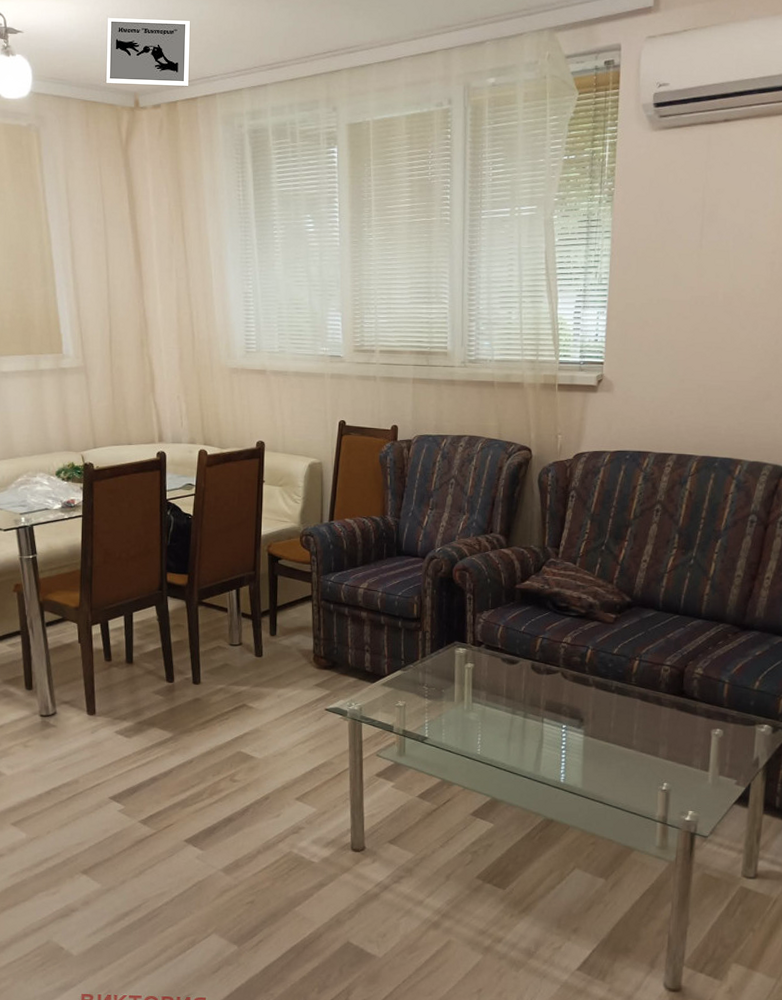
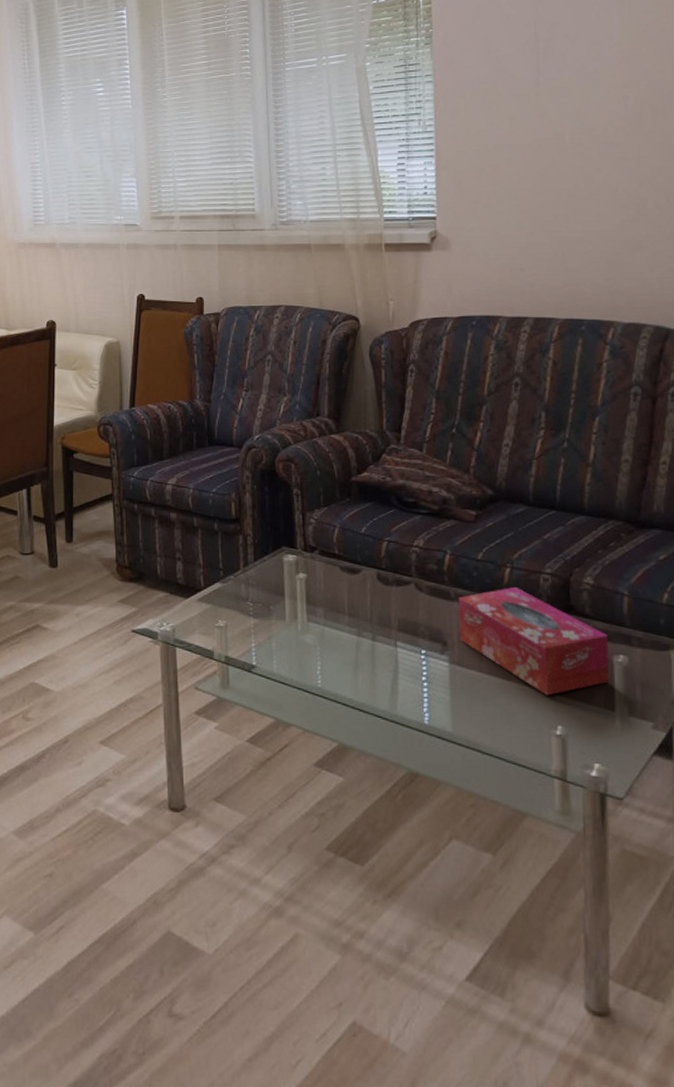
tissue box: none [594,676,709,760] -> present [458,587,610,696]

